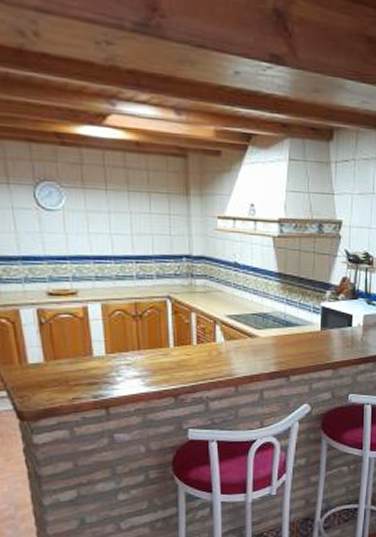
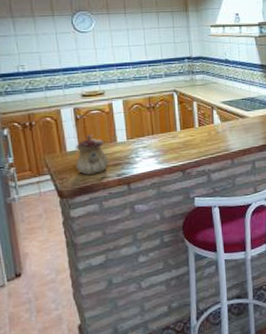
teapot: none [39,345,82,394] -> present [75,135,109,175]

